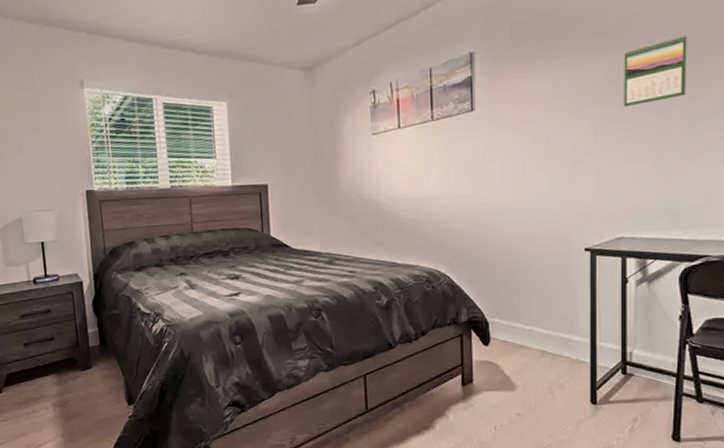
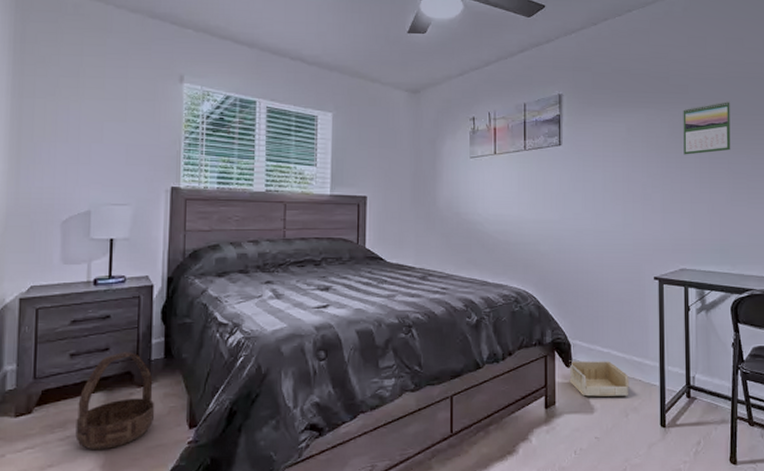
basket: none [36,341,99,423] -> present [75,352,155,450]
storage bin: none [487,338,555,374] -> present [569,360,629,397]

